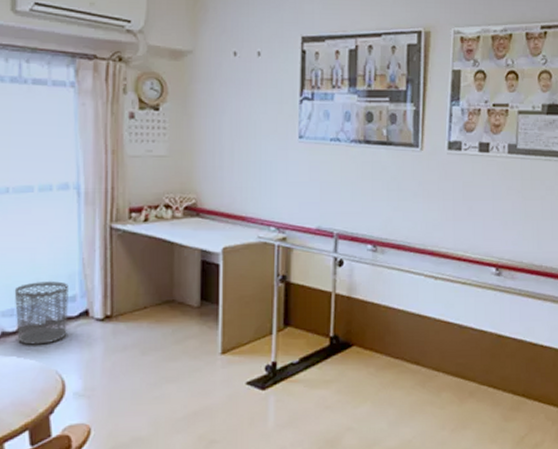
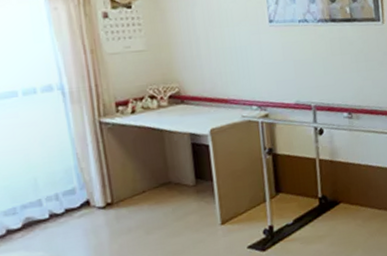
waste bin: present [14,281,69,345] -> none [13,177,72,239]

